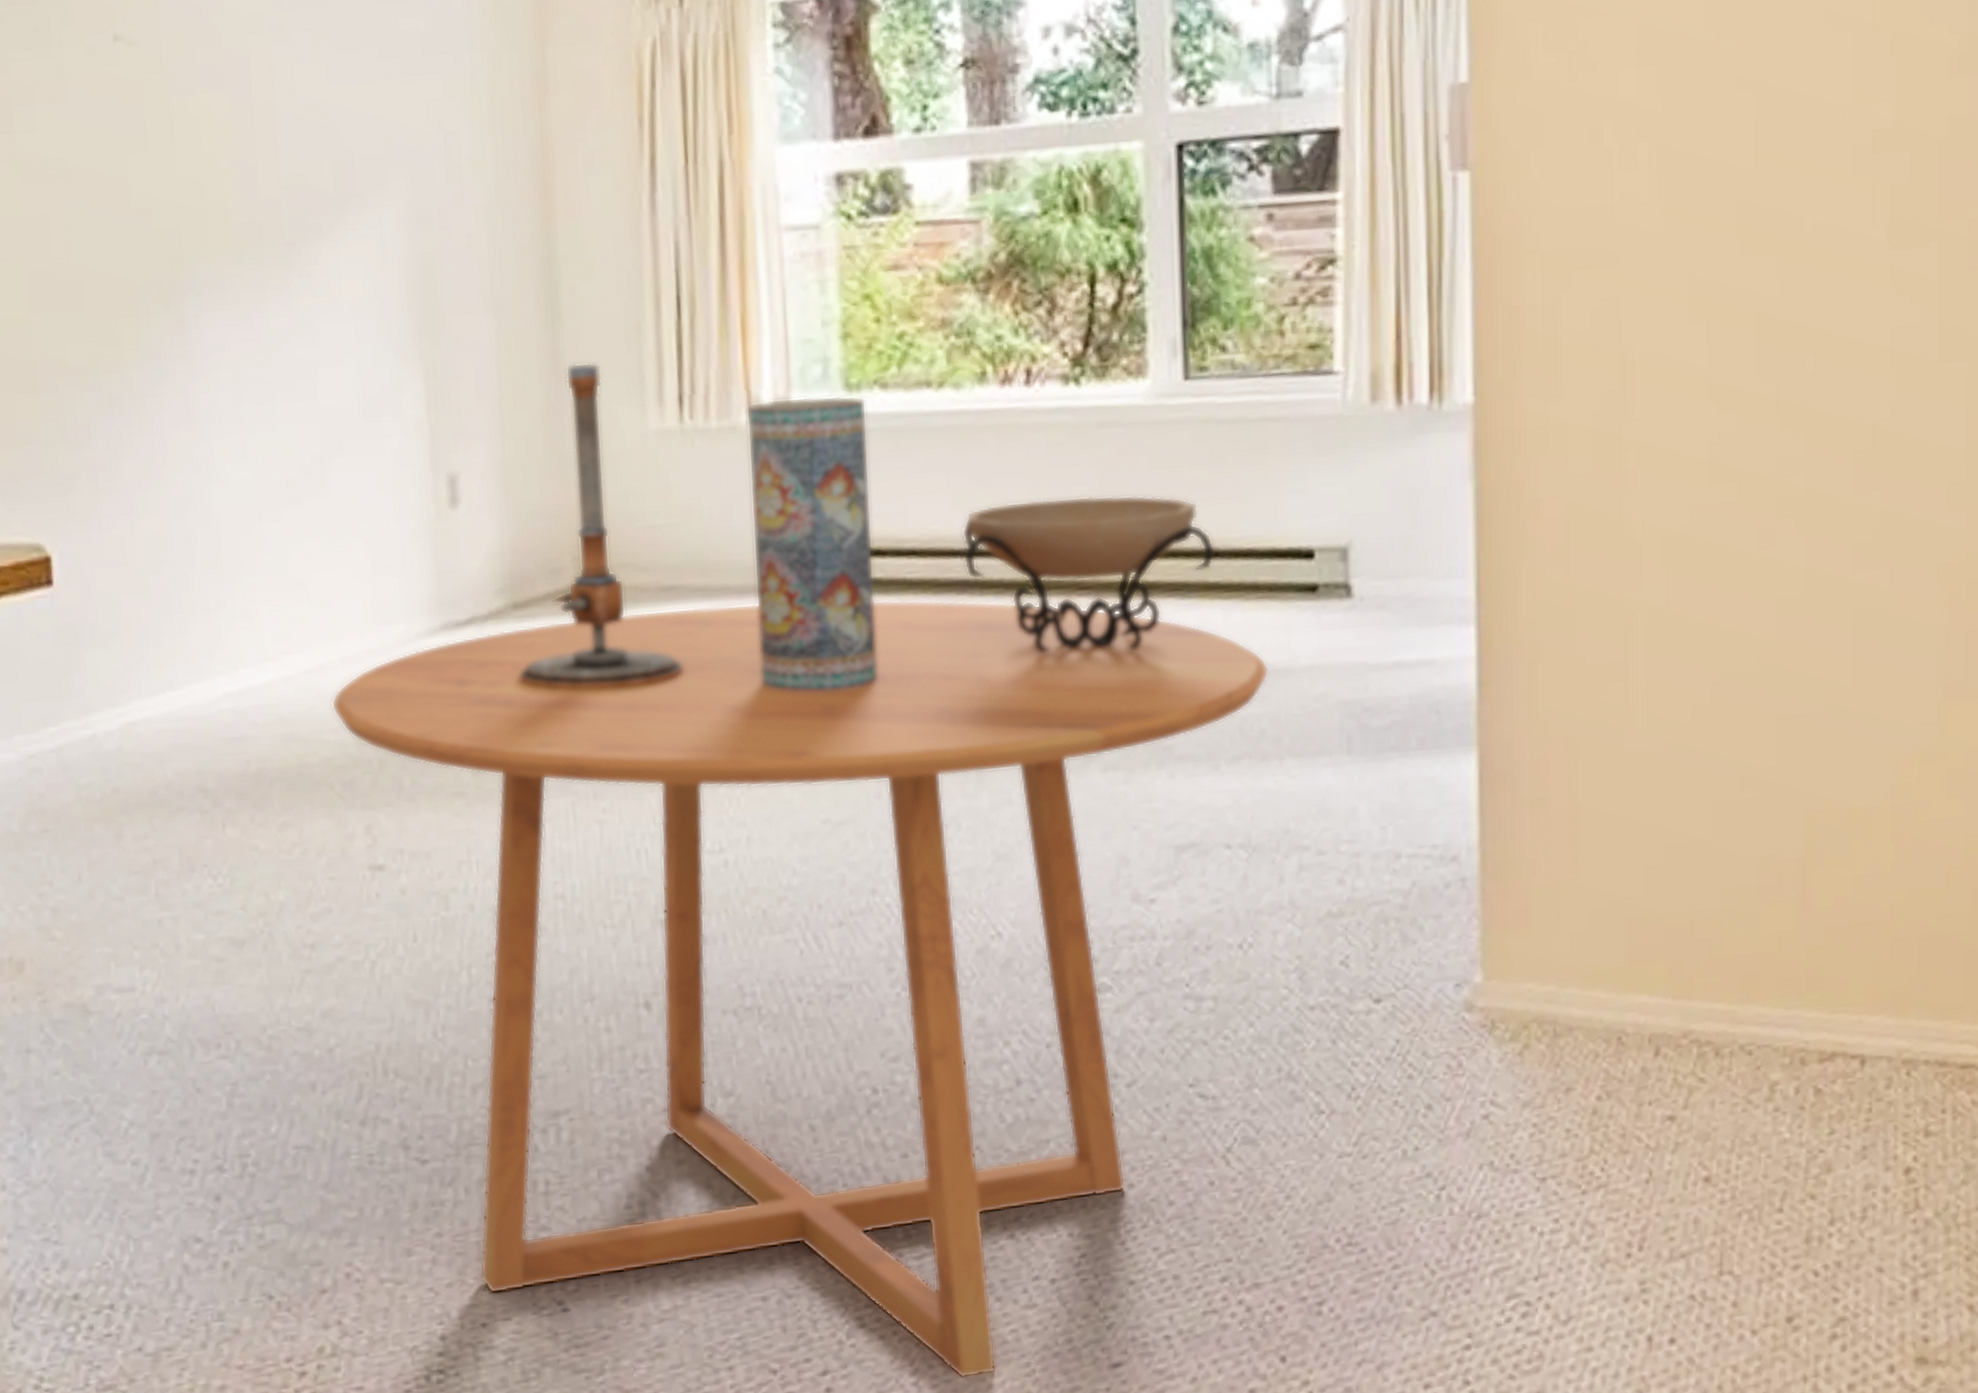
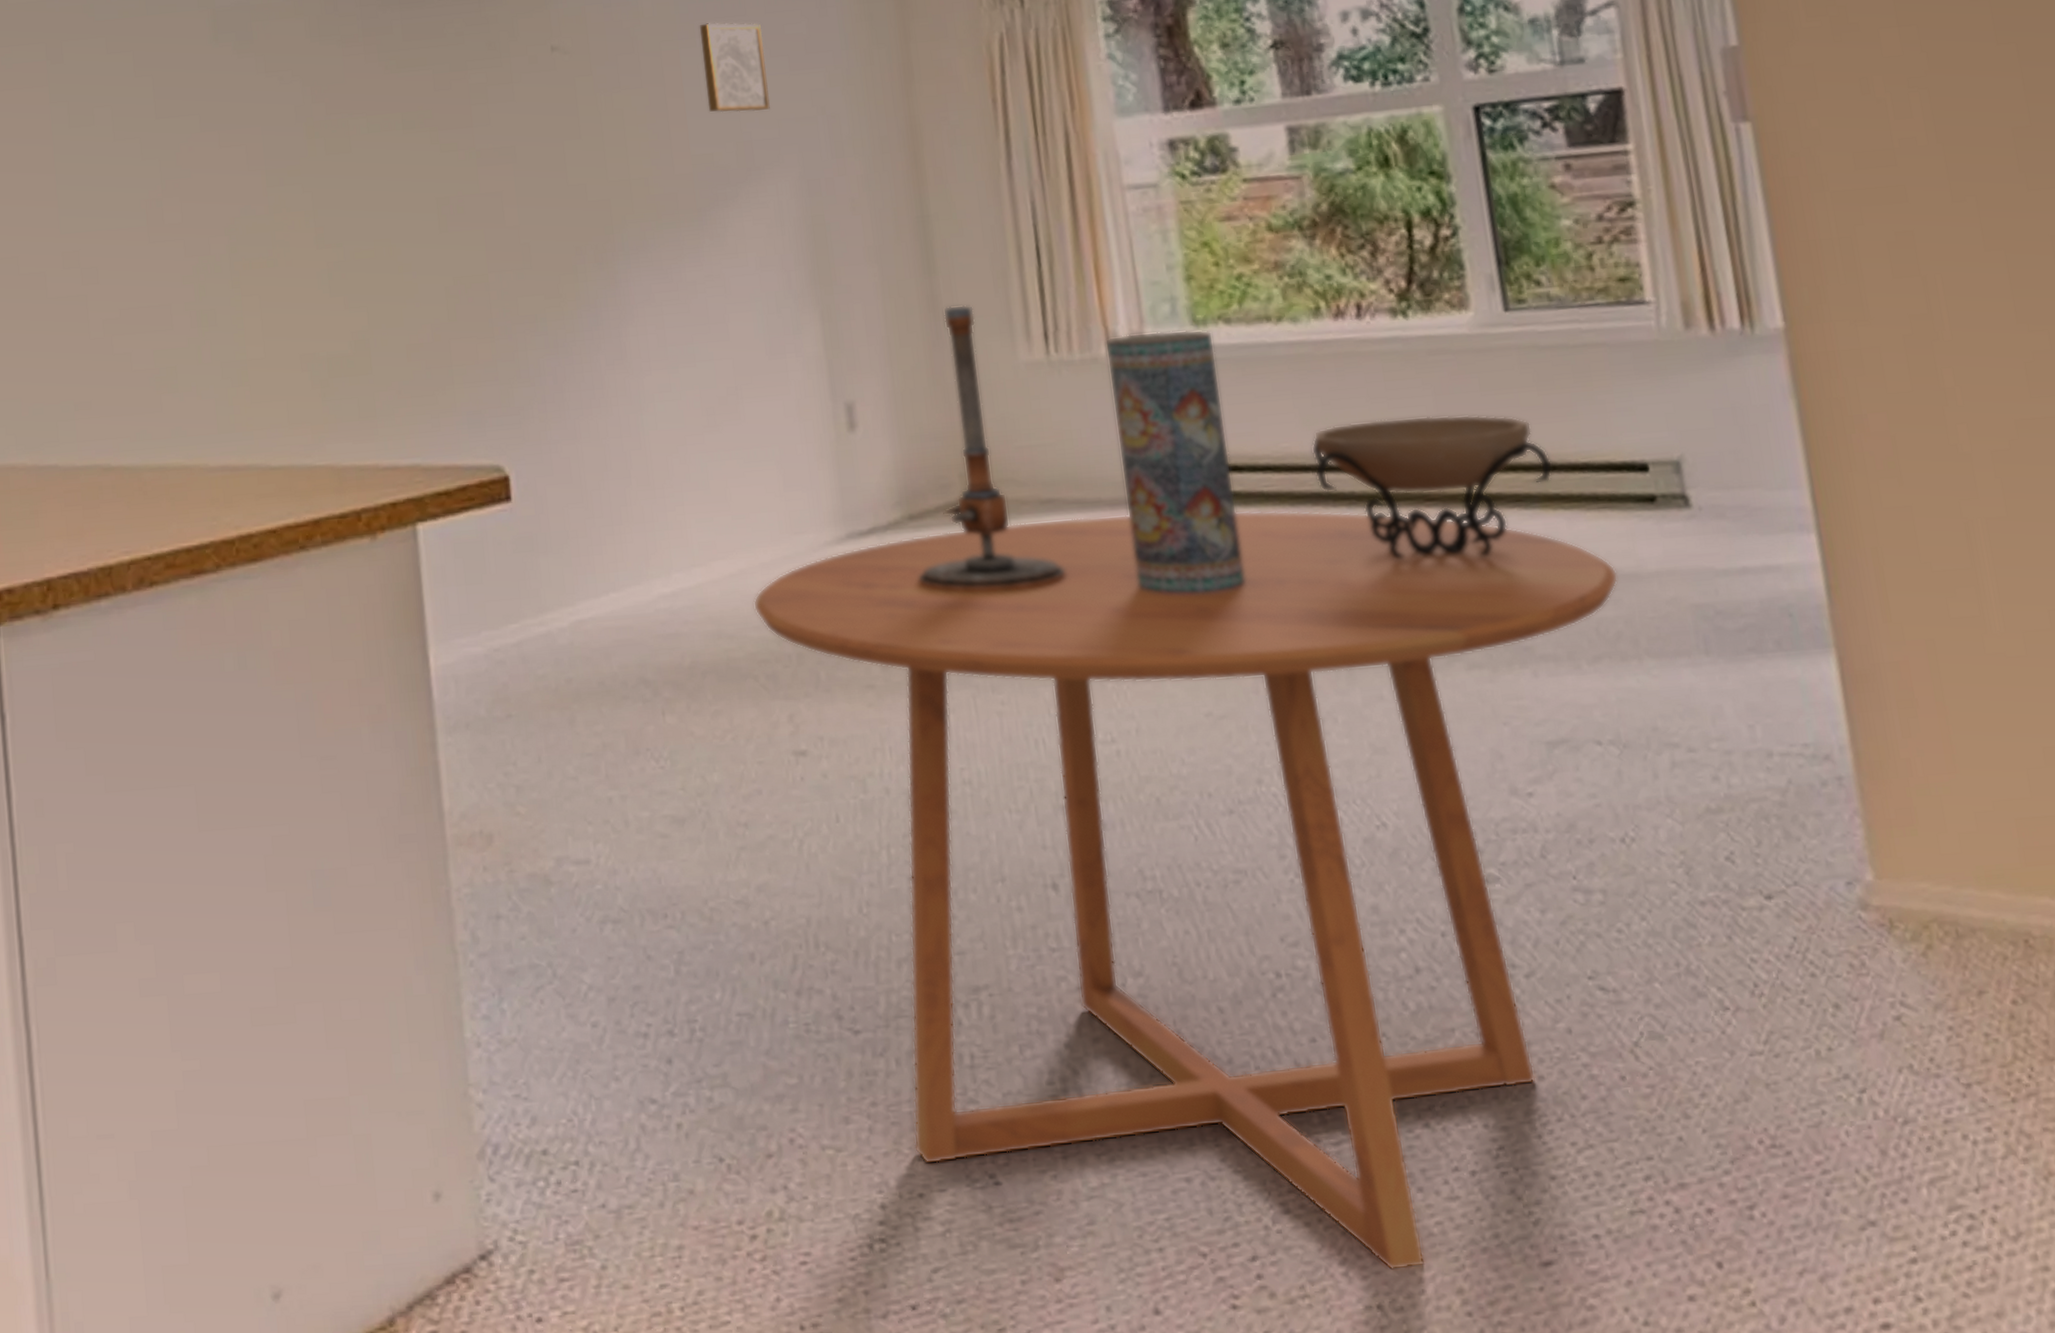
wall art: none [295,12,377,125] -> present [699,22,770,113]

